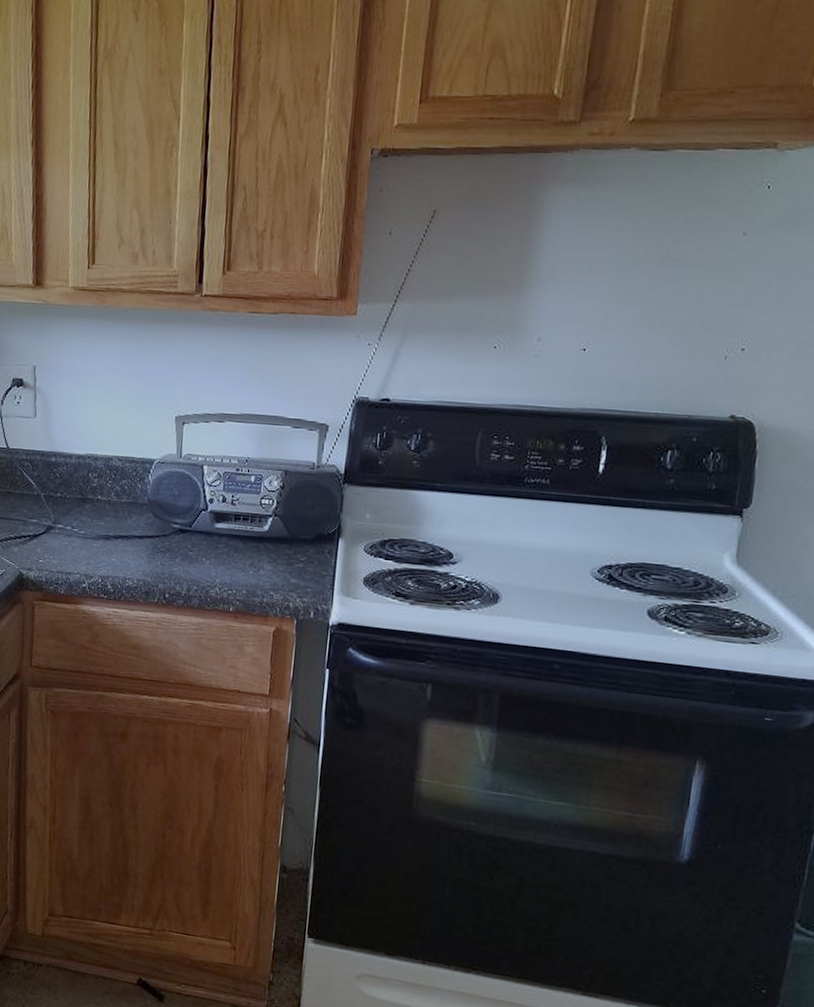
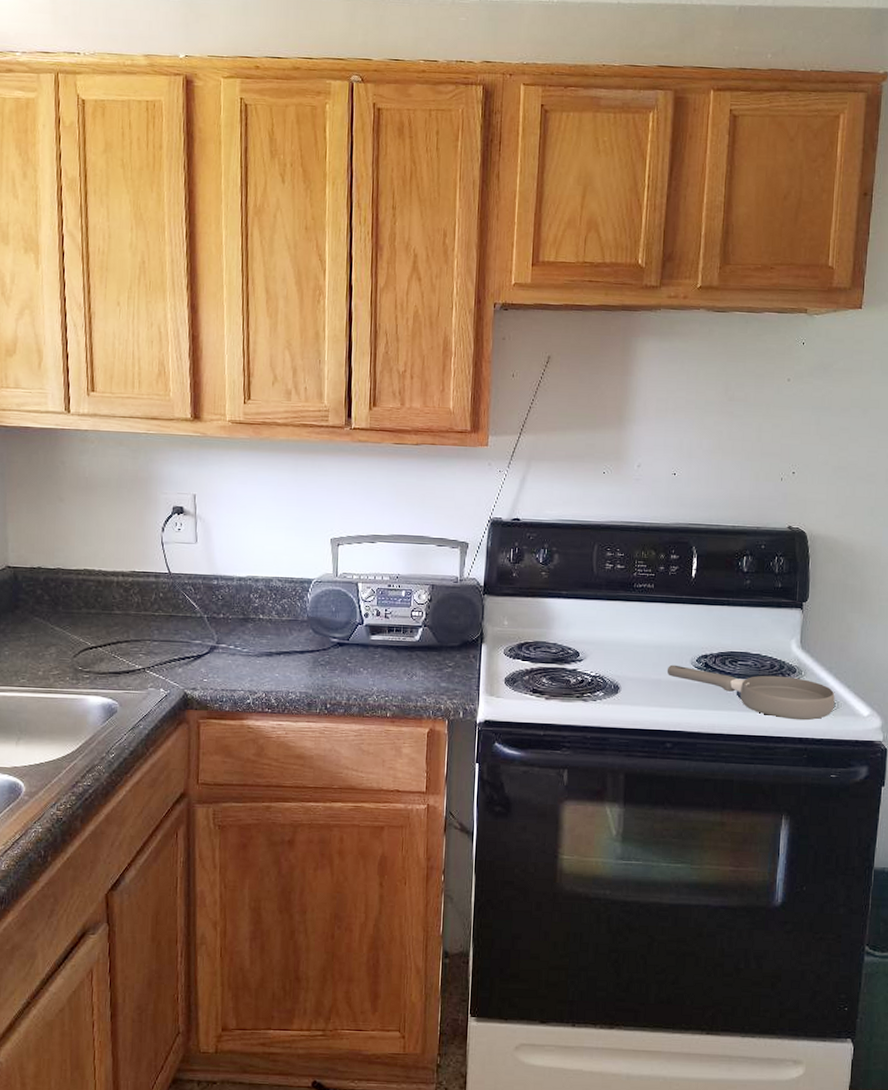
frying pan: none [559,574,779,651] -> present [667,664,835,721]

